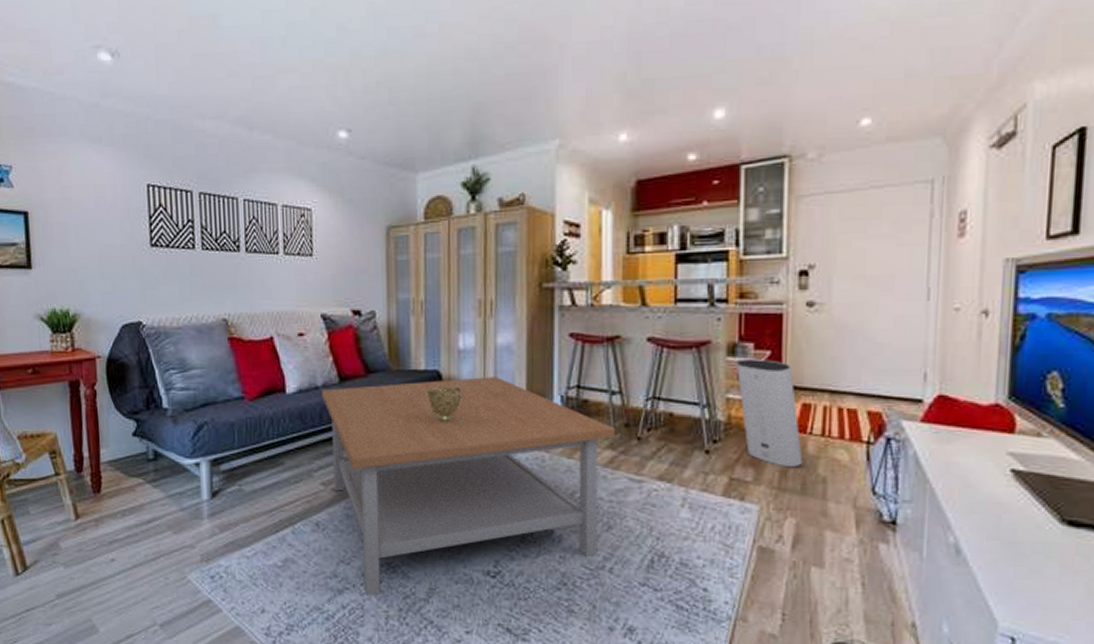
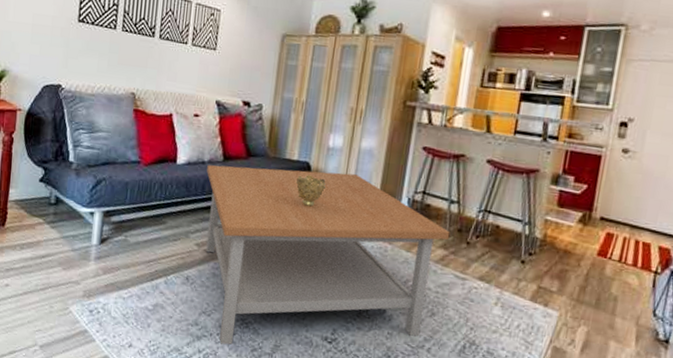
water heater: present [736,358,803,468] -> none [556,188,603,285]

